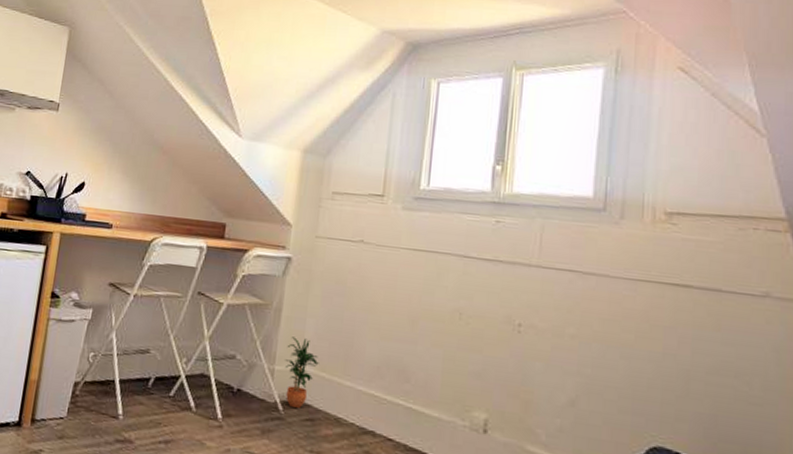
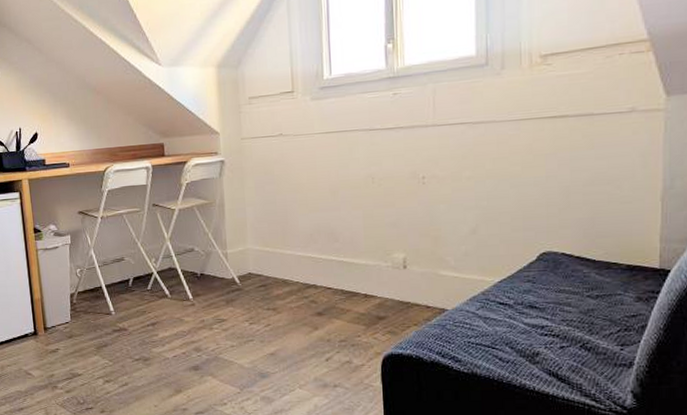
potted plant: present [285,337,319,408] -> none [234,224,262,279]

